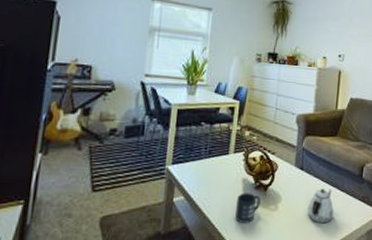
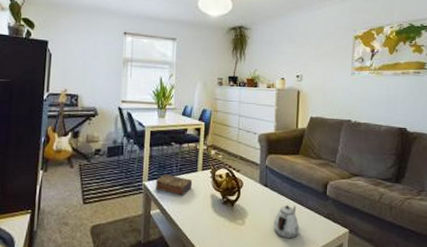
book: none [180,157,223,180] -> present [156,174,193,196]
mug: present [235,193,261,223] -> none [206,207,229,236]

